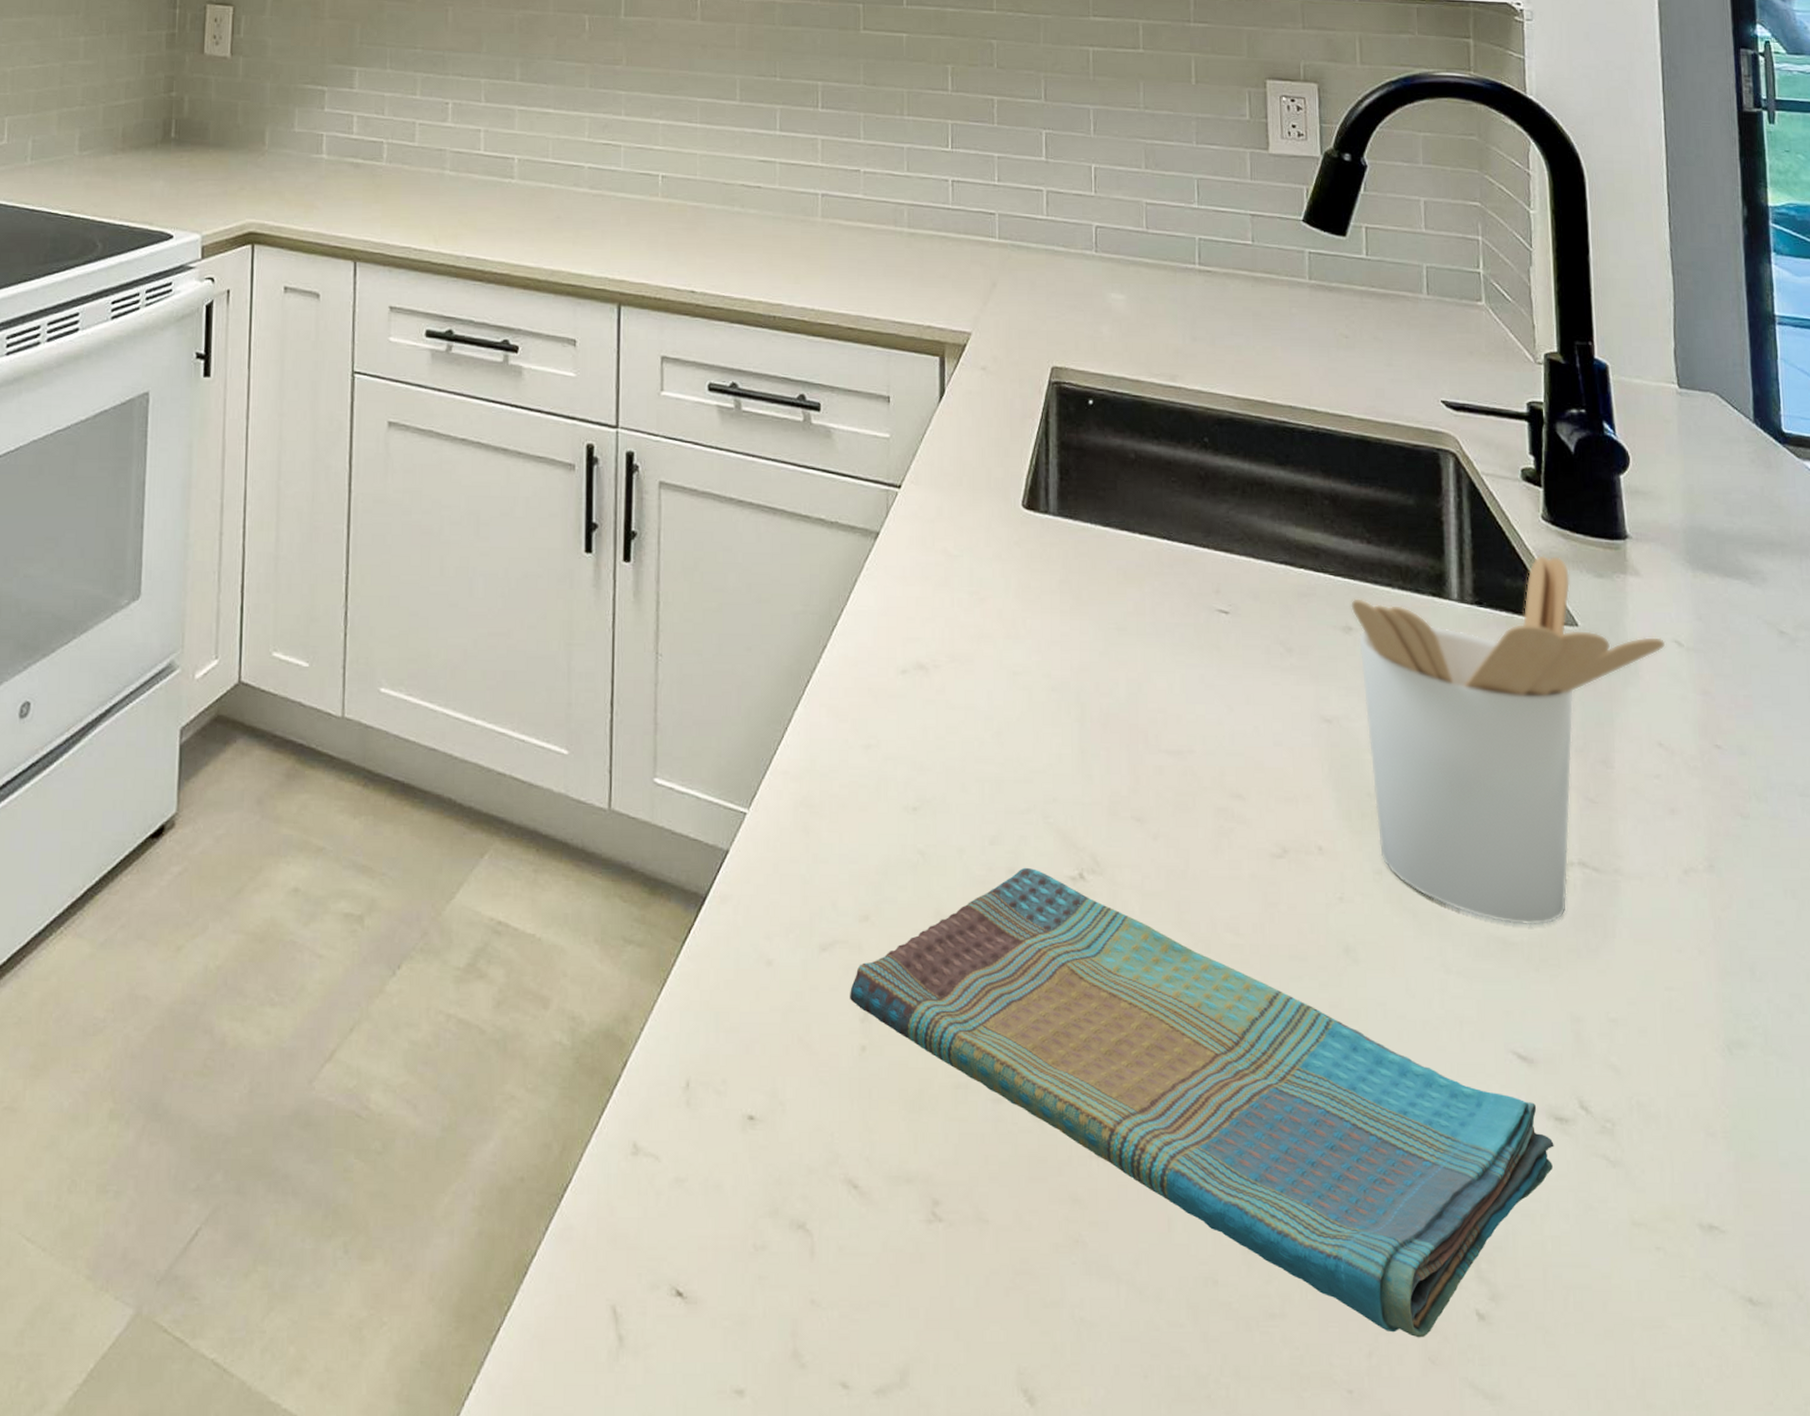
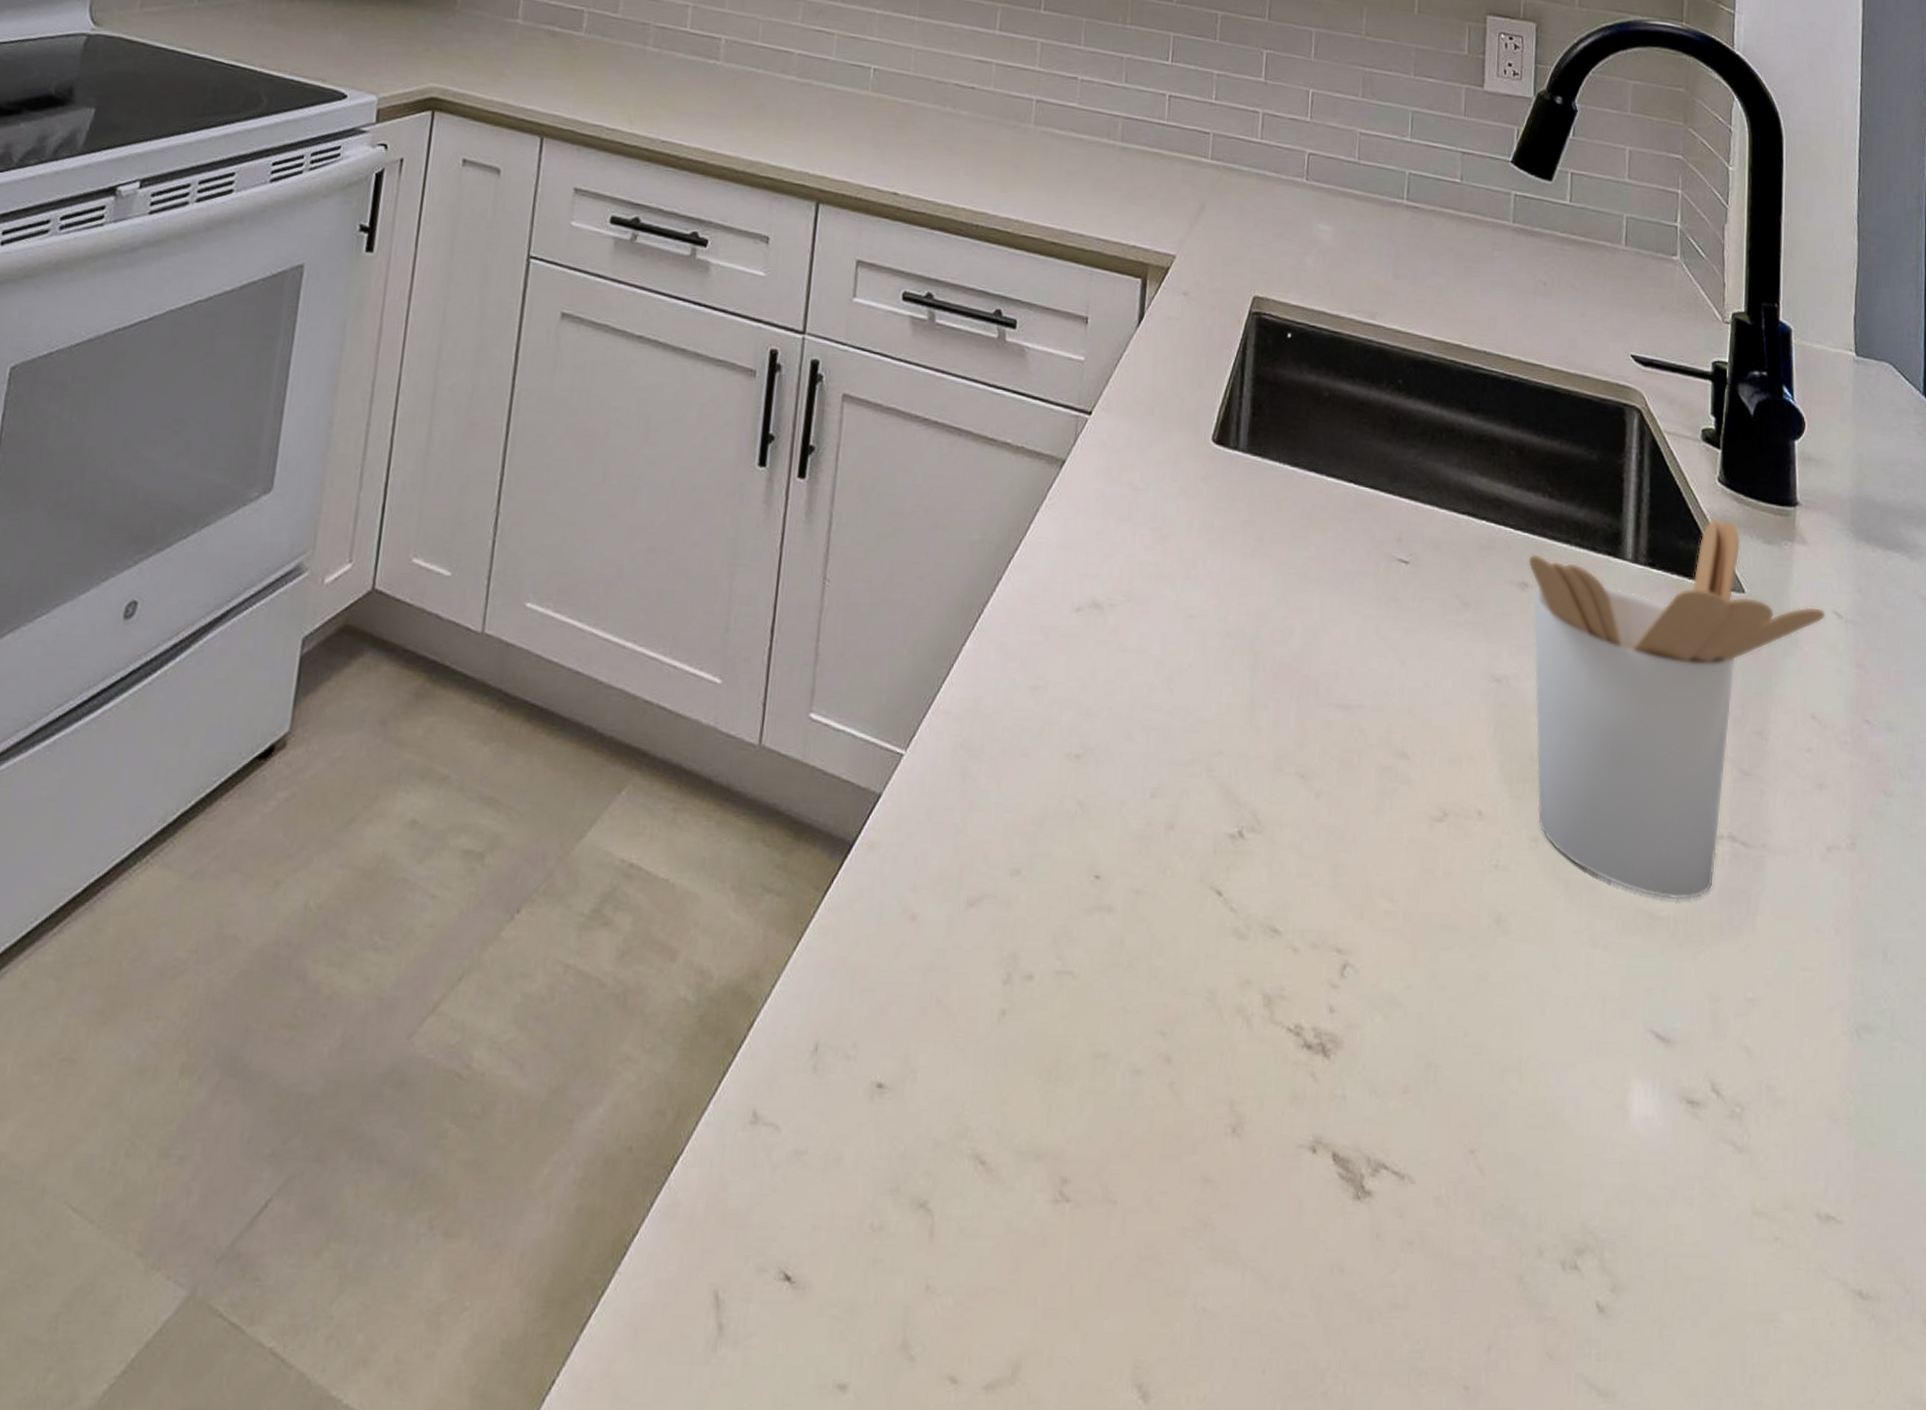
dish towel: present [850,867,1554,1338] -> none [994,822,1684,1332]

